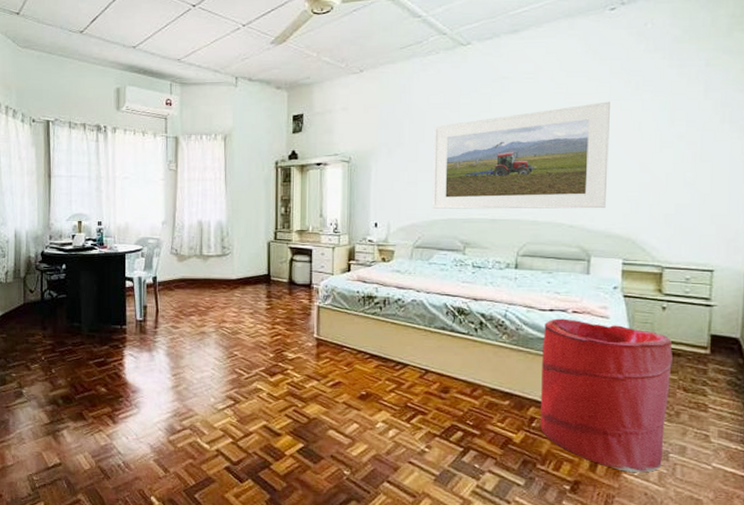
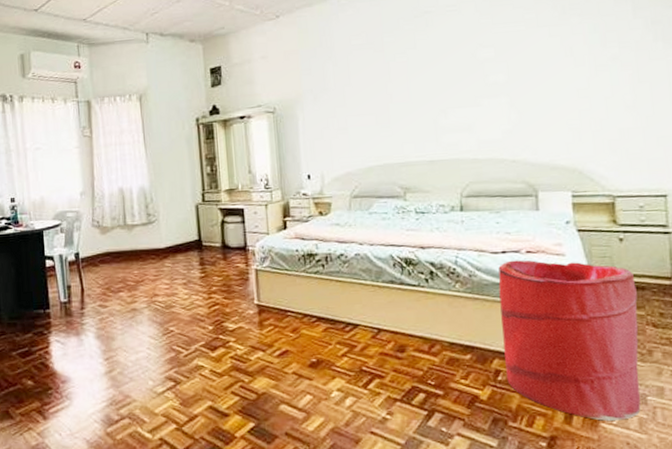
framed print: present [432,101,610,209] -> none [359,28,547,155]

